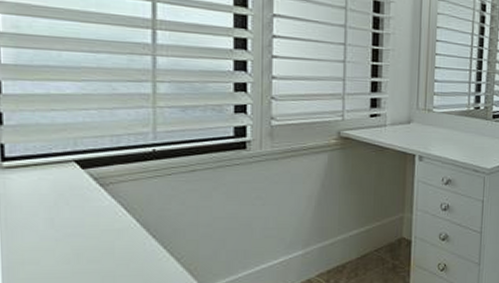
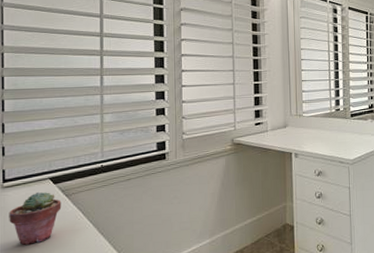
potted succulent: none [12,177,94,245] -> present [9,191,62,245]

